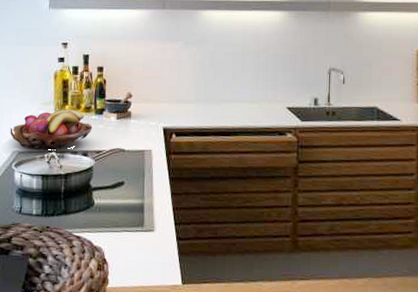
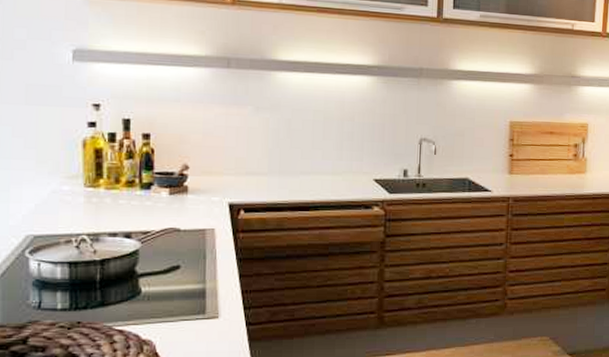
fruit basket: present [10,109,92,150] -> none [20,184,137,232]

